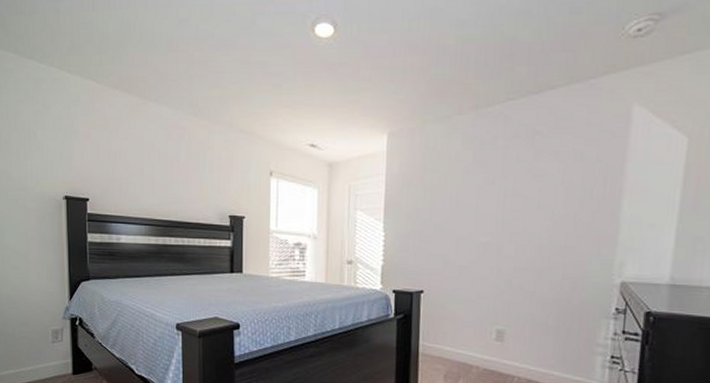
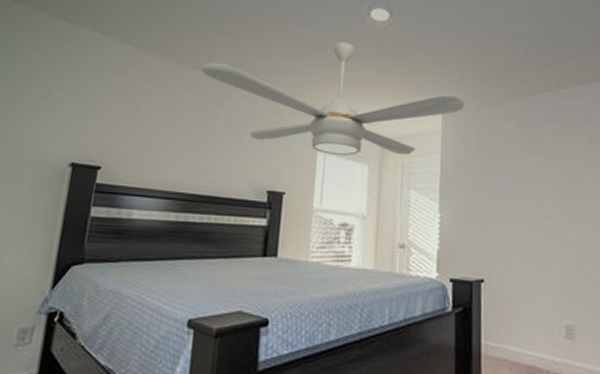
ceiling fan: none [159,63,410,180] -> present [200,41,465,155]

